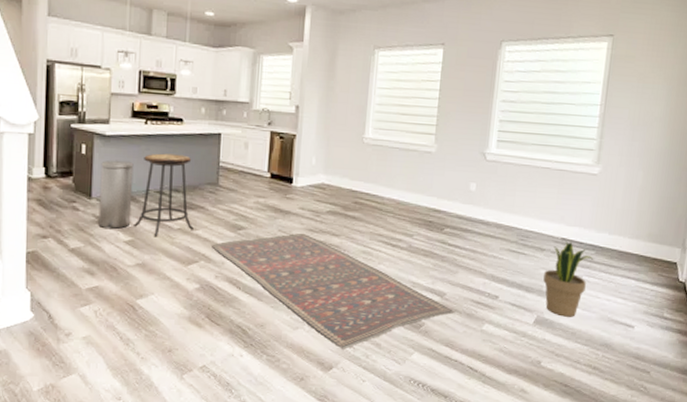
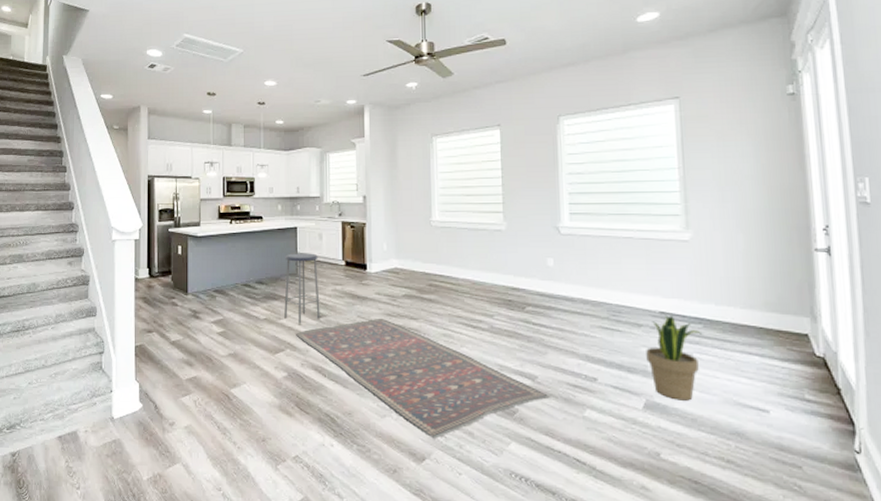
pedal bin: present [98,160,134,230] -> none [194,258,222,322]
bar stool: present [134,153,194,238] -> none [225,249,278,328]
bar stool: none [200,161,242,237] -> present [284,253,320,325]

